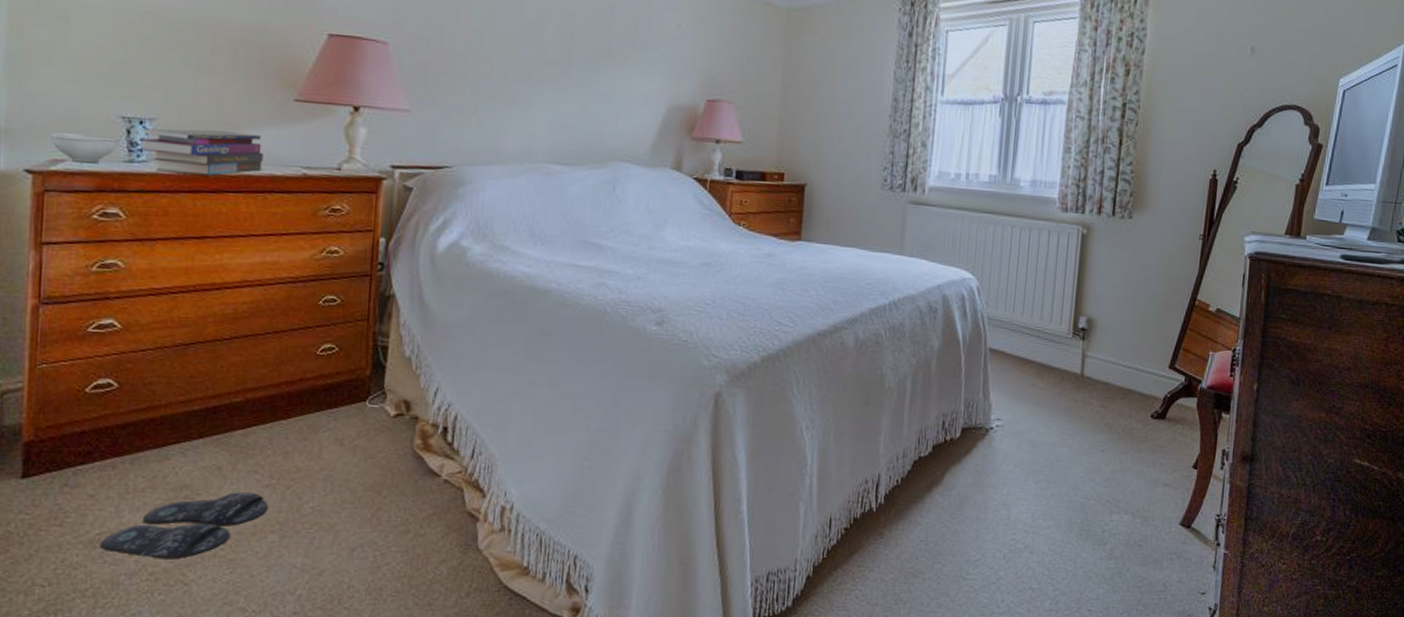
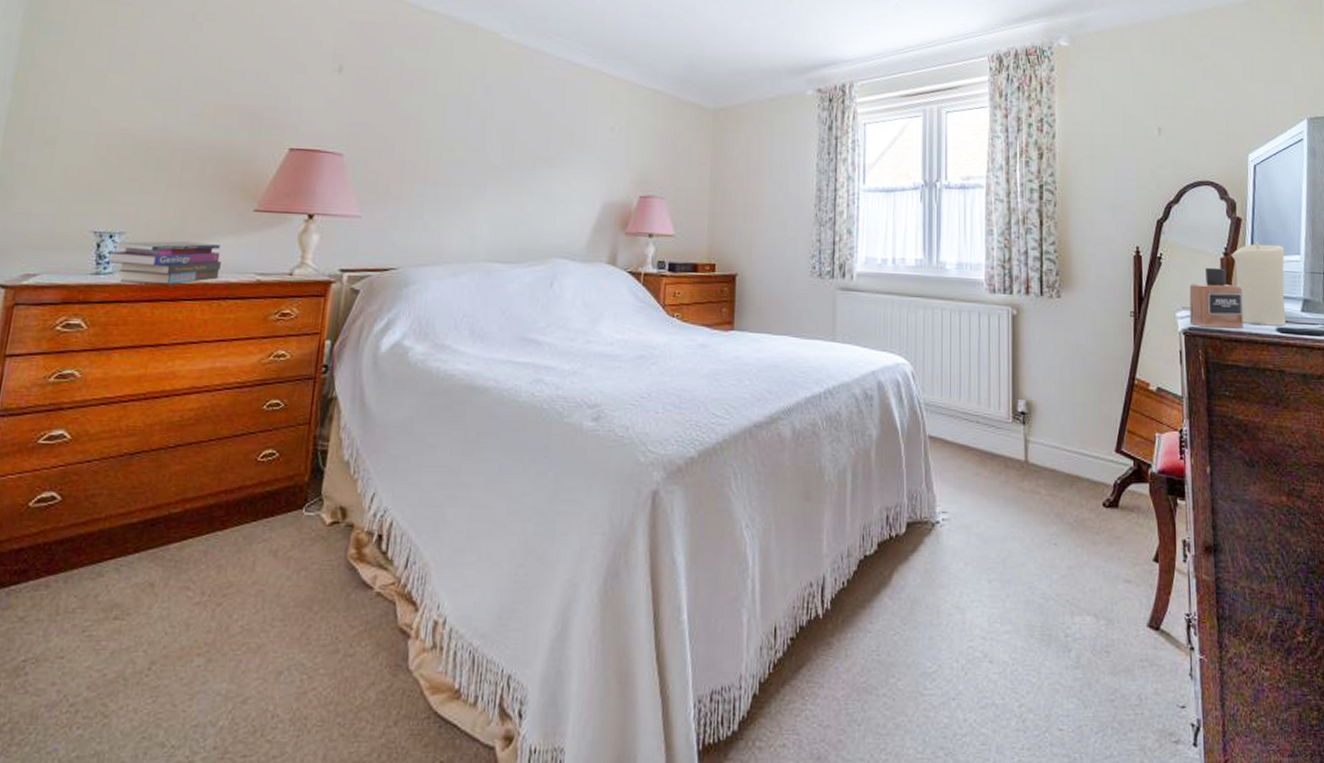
bowl: present [50,132,122,164] -> none [25,248,92,277]
slippers: present [101,492,269,559] -> none [24,611,198,688]
perfume: none [1256,193,1314,255] -> present [1189,267,1244,329]
candle: none [1307,168,1361,254] -> present [1231,241,1286,326]

